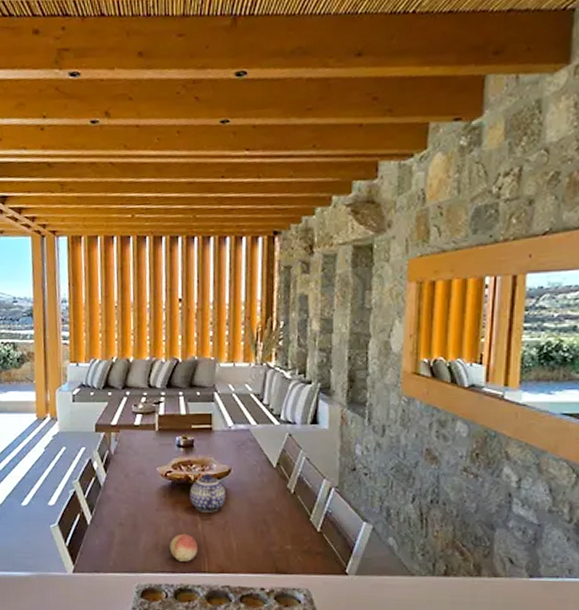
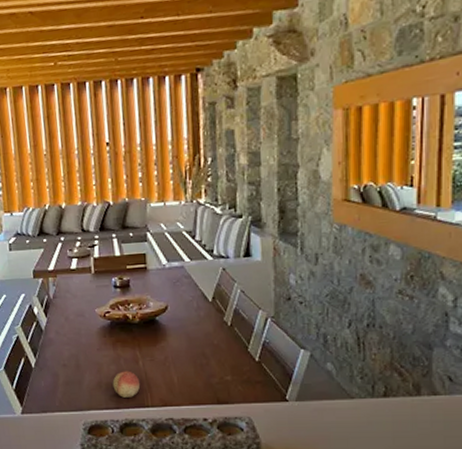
teapot: present [190,474,227,513] -> none [128,312,165,349]

